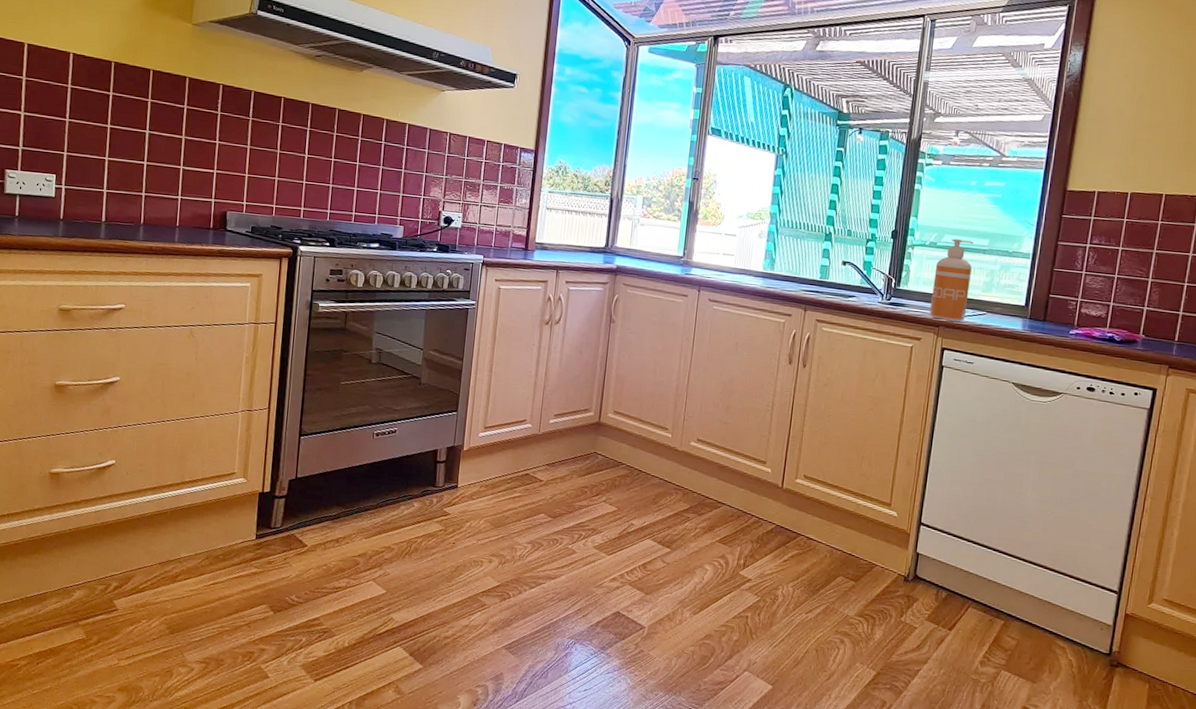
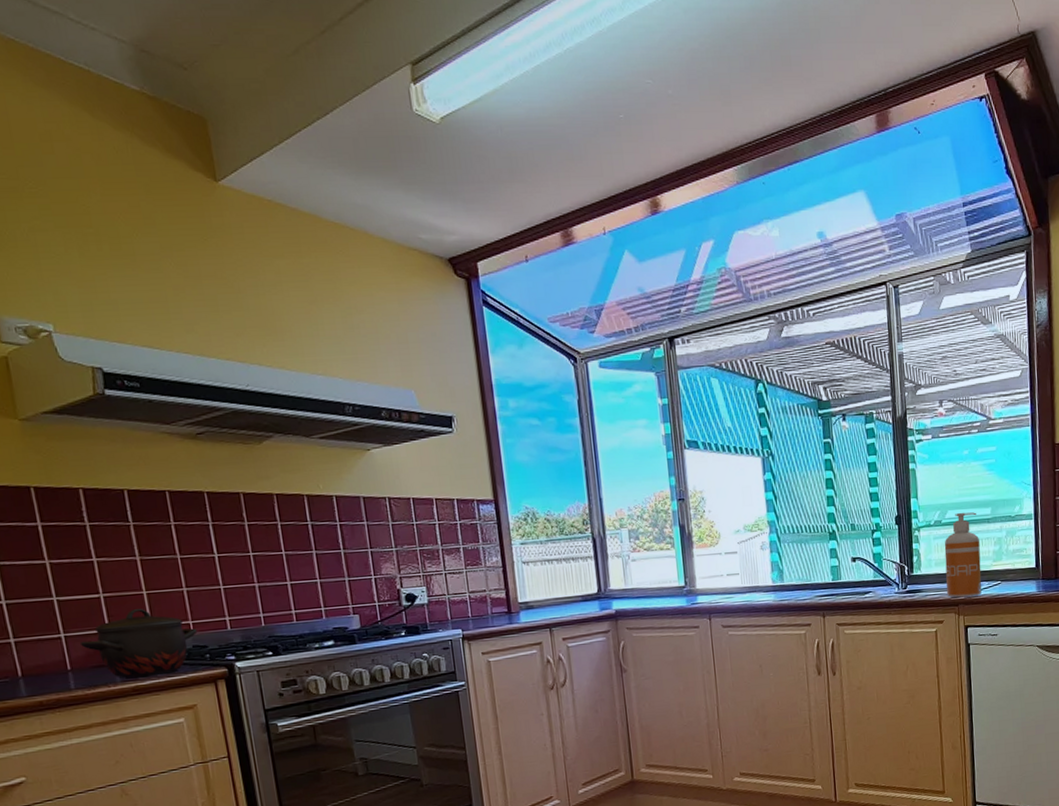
cooking pot: none [191,186,278,244] -> present [80,608,198,678]

